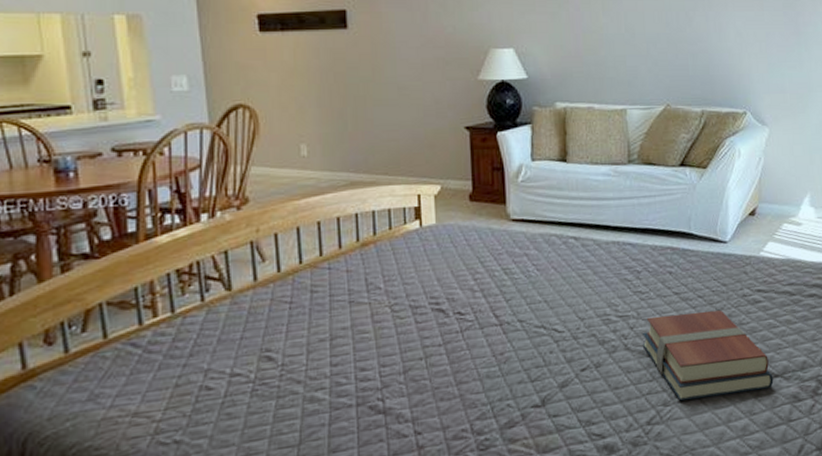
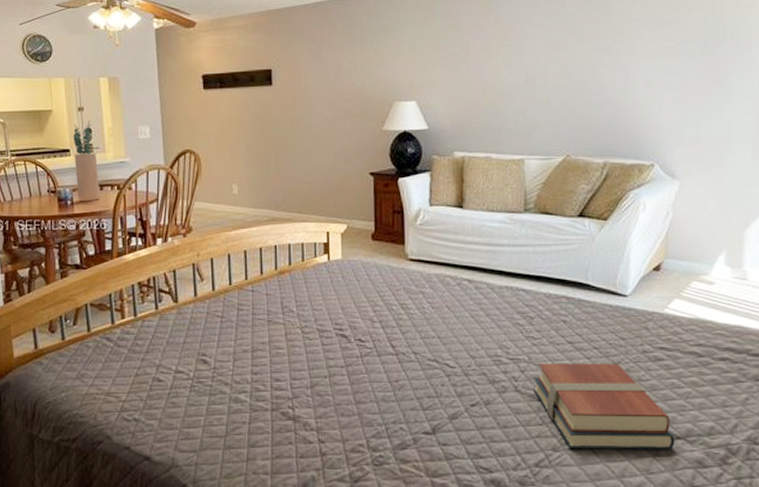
vase: none [76,68,118,173] -> present [73,120,100,202]

